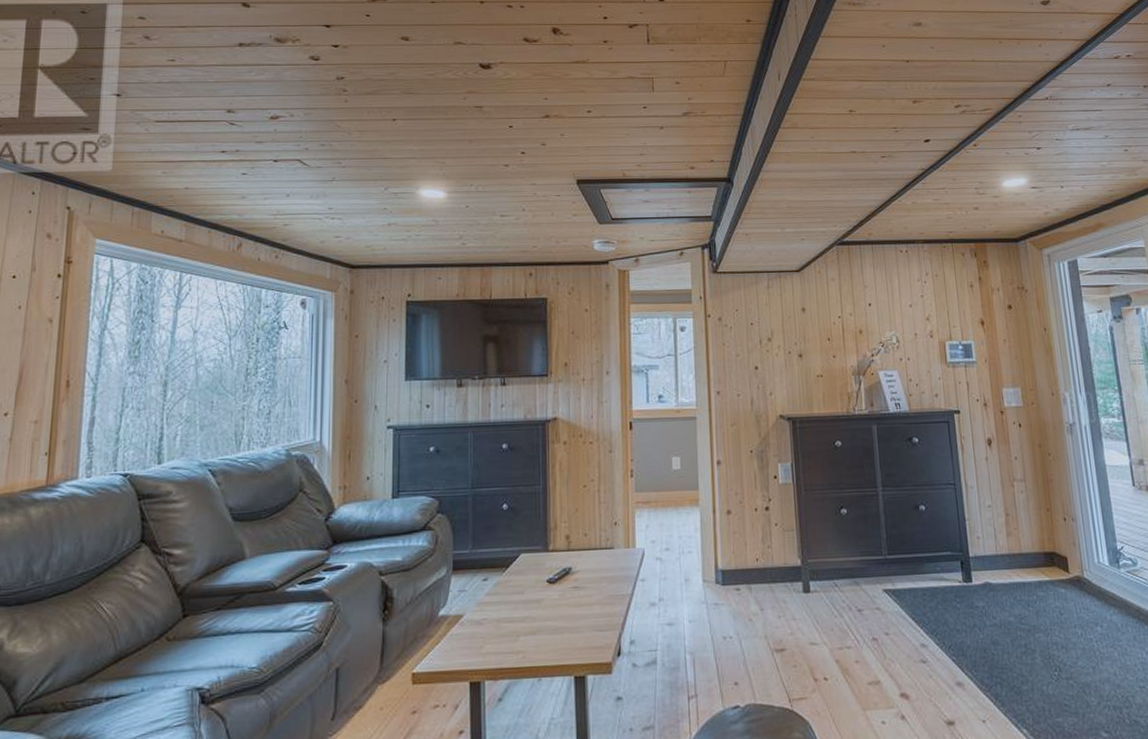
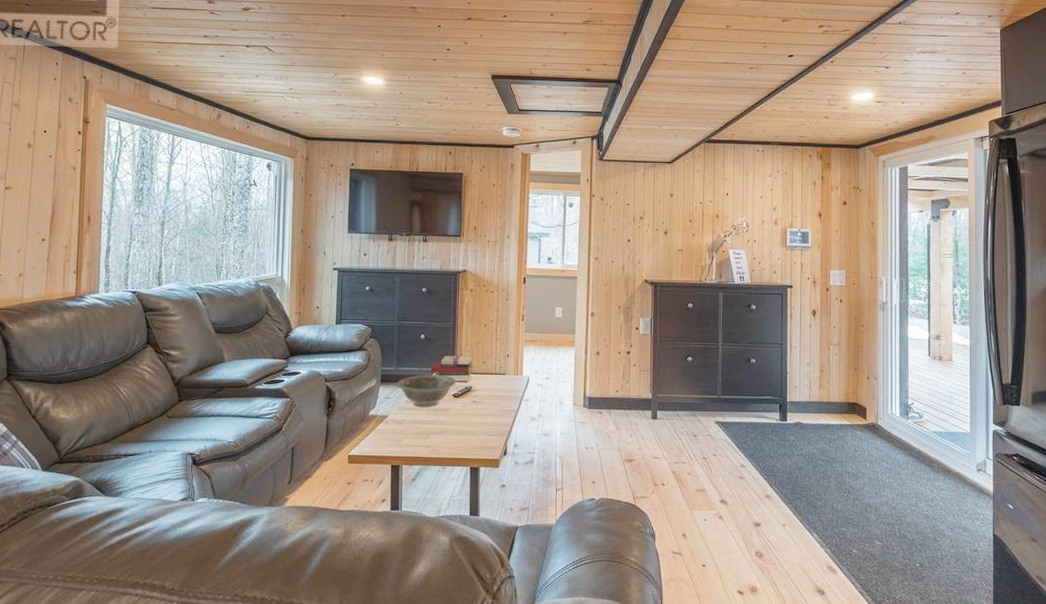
decorative bowl: none [473,555,550,601] -> present [397,374,456,408]
books: none [517,528,571,564] -> present [430,356,472,383]

